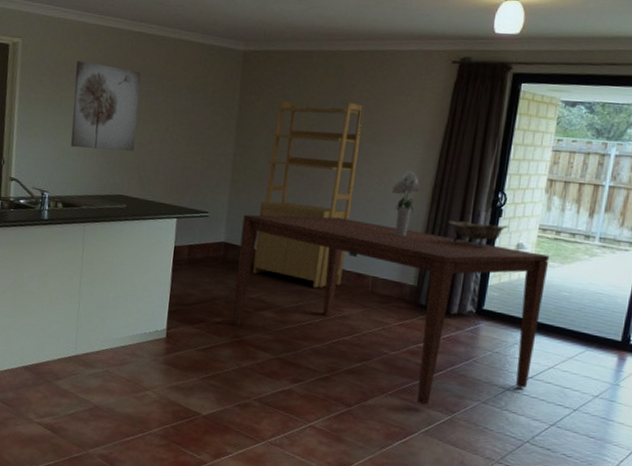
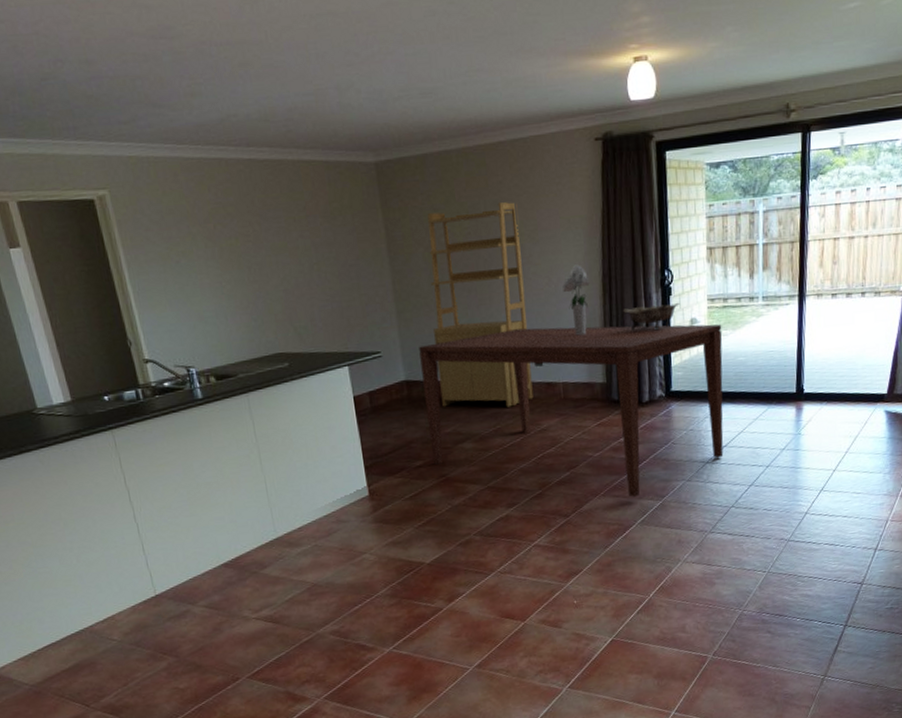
wall art: present [71,61,141,152] -> none [185,205,281,310]

